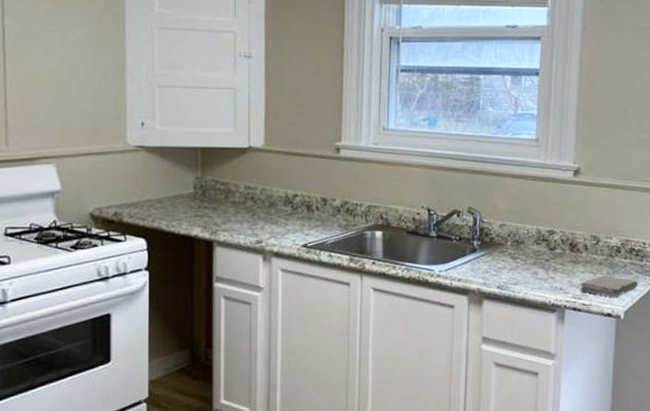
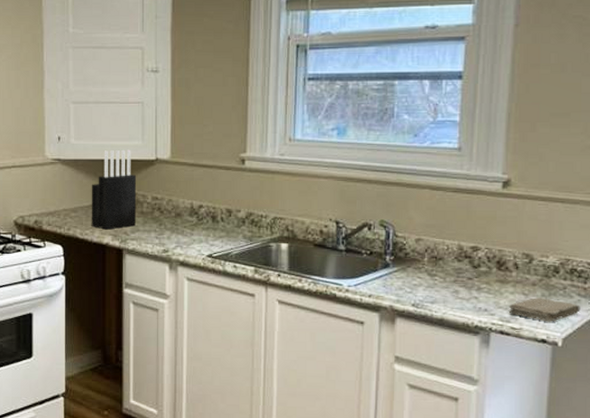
knife block: none [178,136,228,221] -> present [91,149,137,230]

